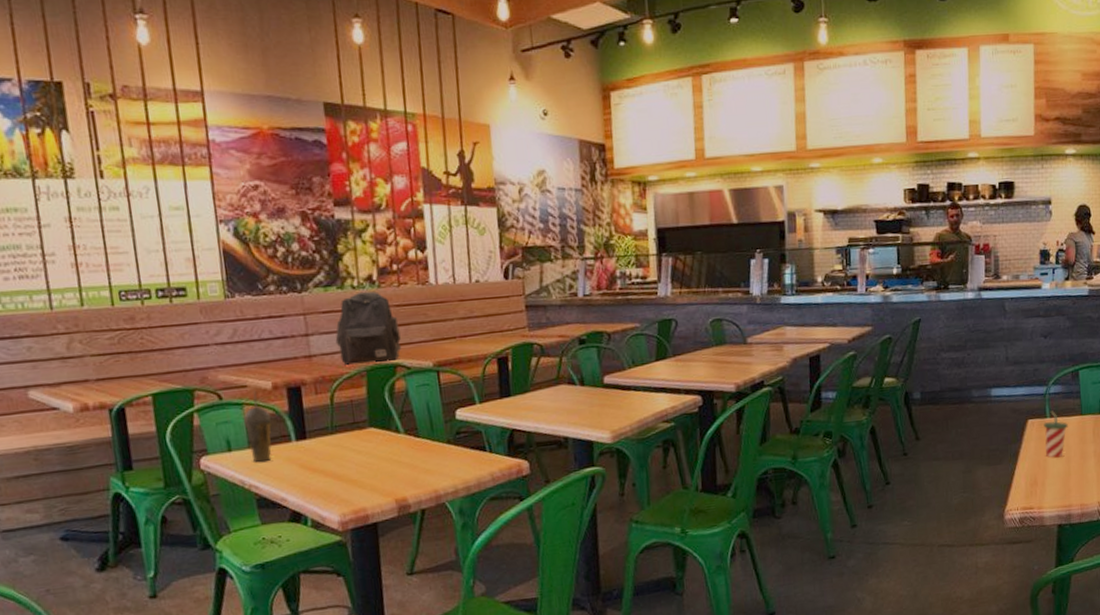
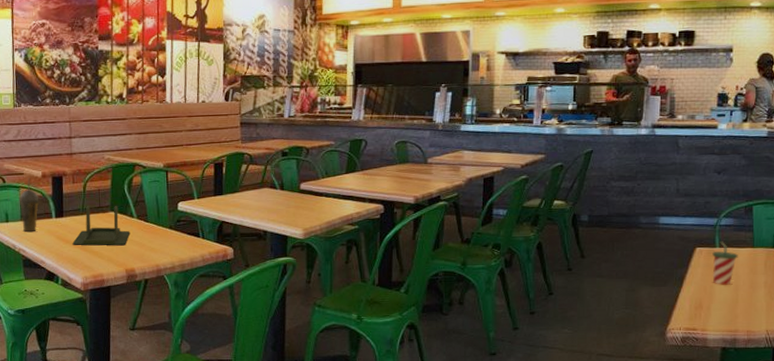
napkin holder: none [322,420,398,475] -> present [72,205,130,246]
backpack: present [335,291,402,365] -> none [91,106,140,162]

